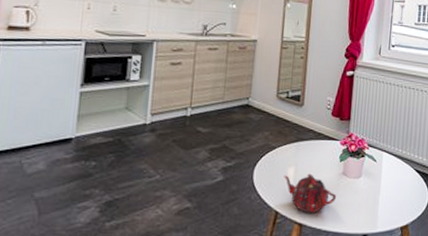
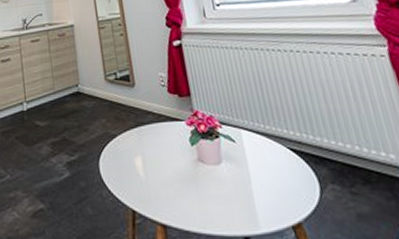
teapot: present [283,173,337,213] -> none [131,162,199,211]

